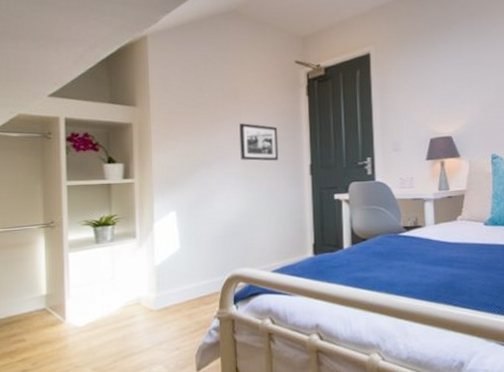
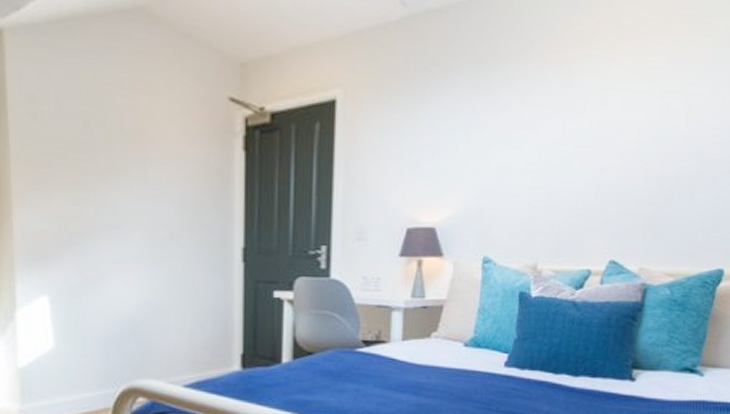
picture frame: present [239,123,279,161] -> none [144,180,200,239]

